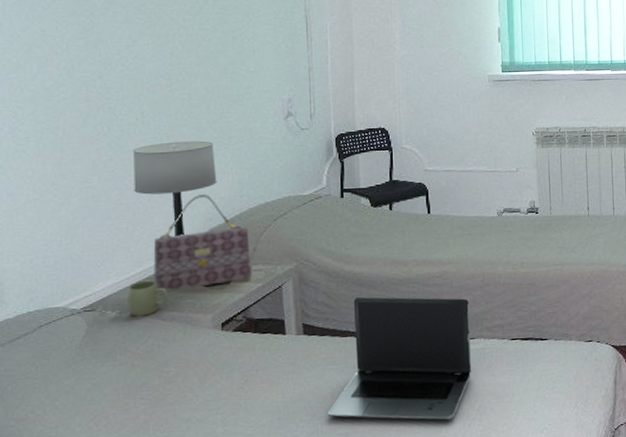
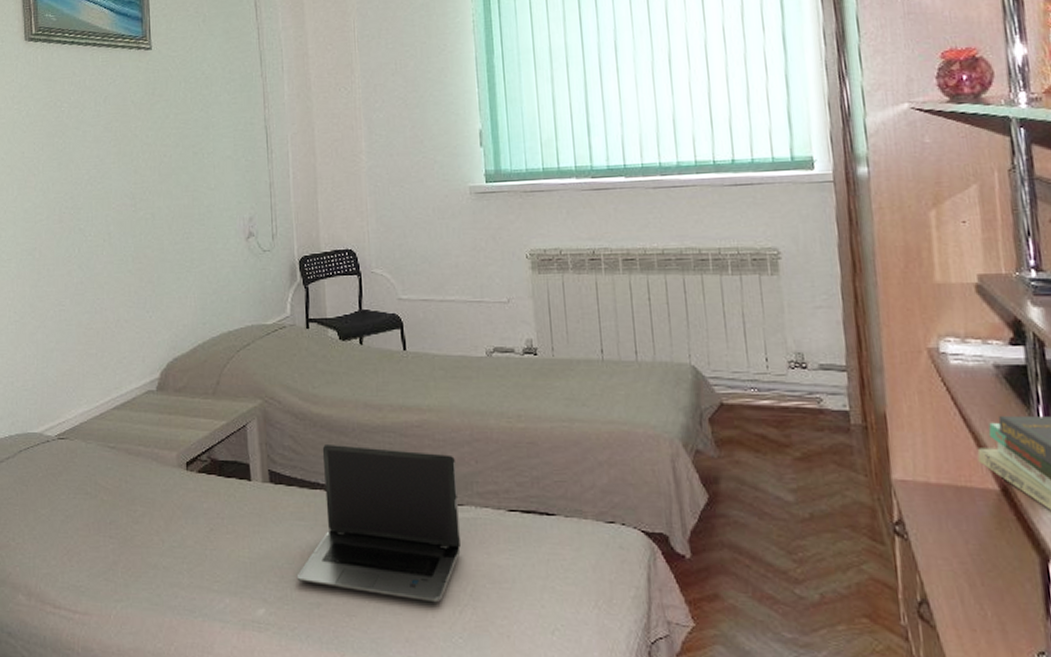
mug: present [127,280,168,317] -> none [97,410,134,448]
table lamp: present [133,140,217,236] -> none [101,263,180,365]
handbag: present [153,194,253,292] -> none [120,321,217,424]

